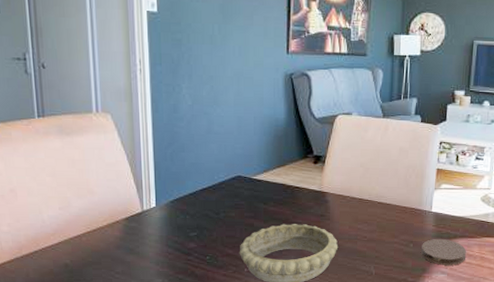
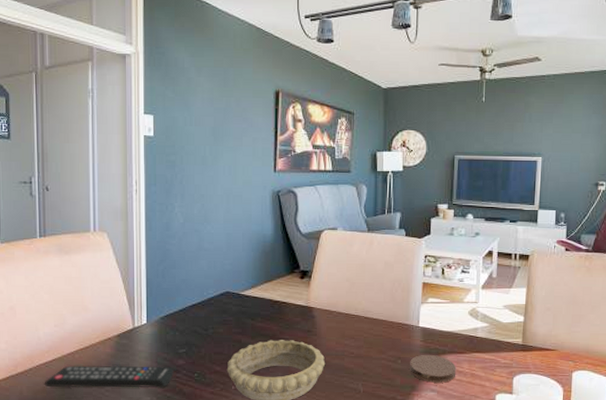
remote control: none [52,248,185,271] -> present [45,365,174,388]

